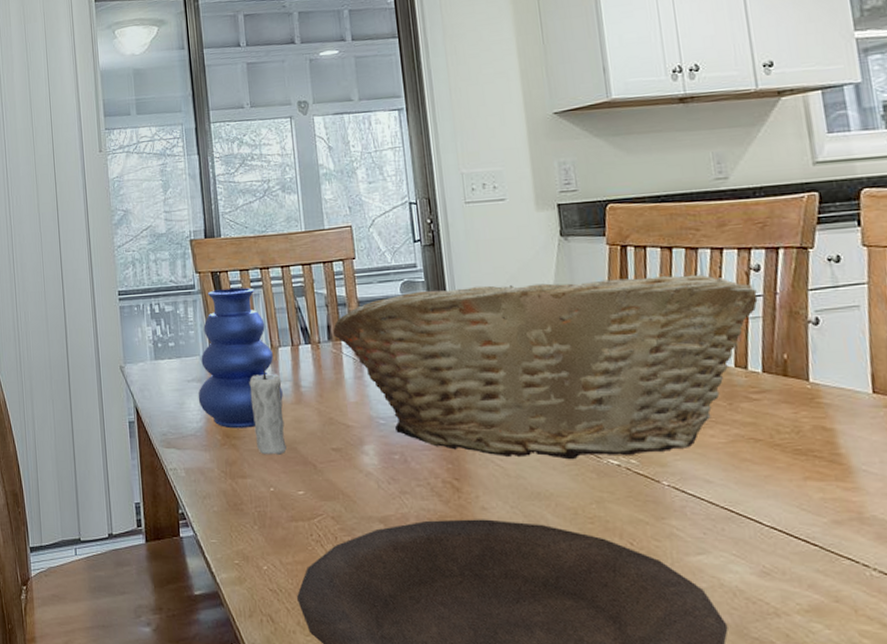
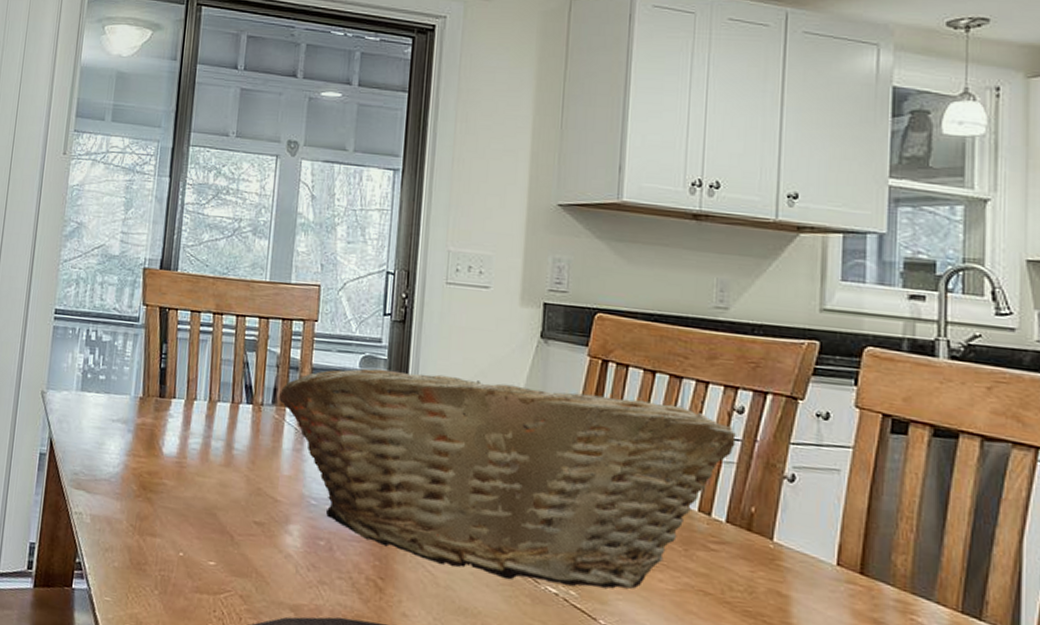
vase: present [198,287,283,429] -> none [119,327,213,484]
candle: present [249,362,287,455] -> none [174,415,214,519]

